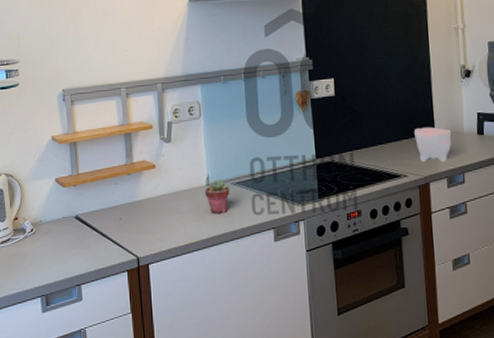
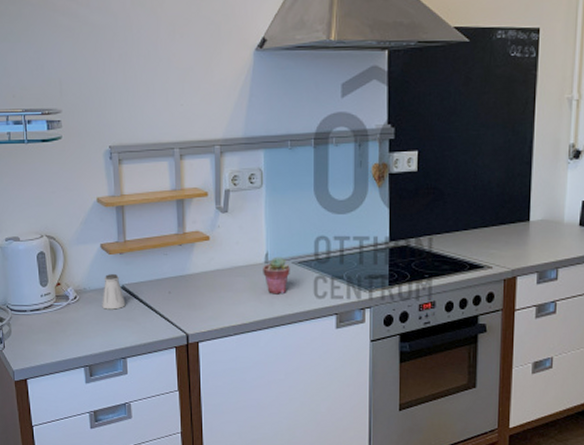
saltshaker: none [57,205,80,239] -> present [102,274,126,310]
bowl: present [414,127,452,163] -> none [505,213,549,255]

